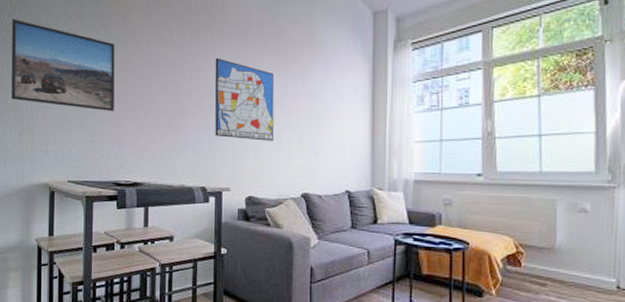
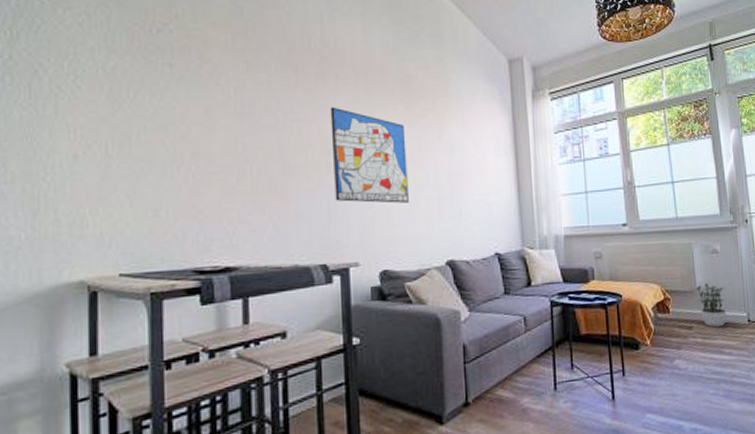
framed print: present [11,18,115,112] -> none [12,50,190,177]
potted plant: none [553,242,592,288] -> present [695,283,727,327]

